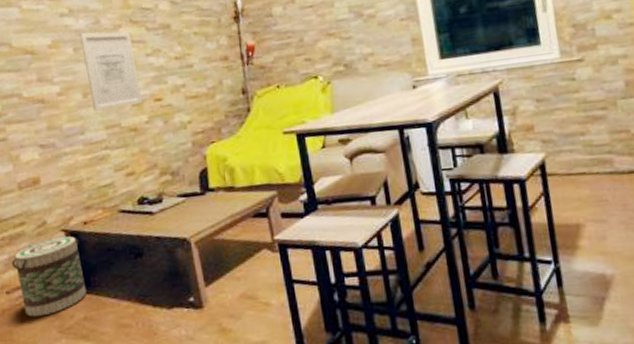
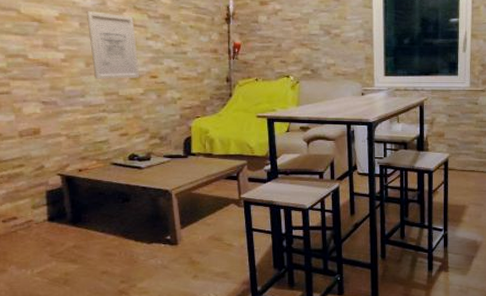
basket: present [12,236,86,317] -> none [10,180,77,243]

